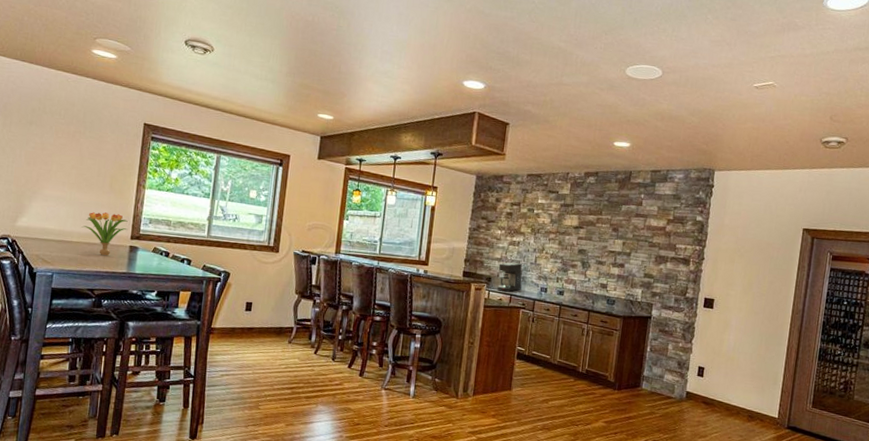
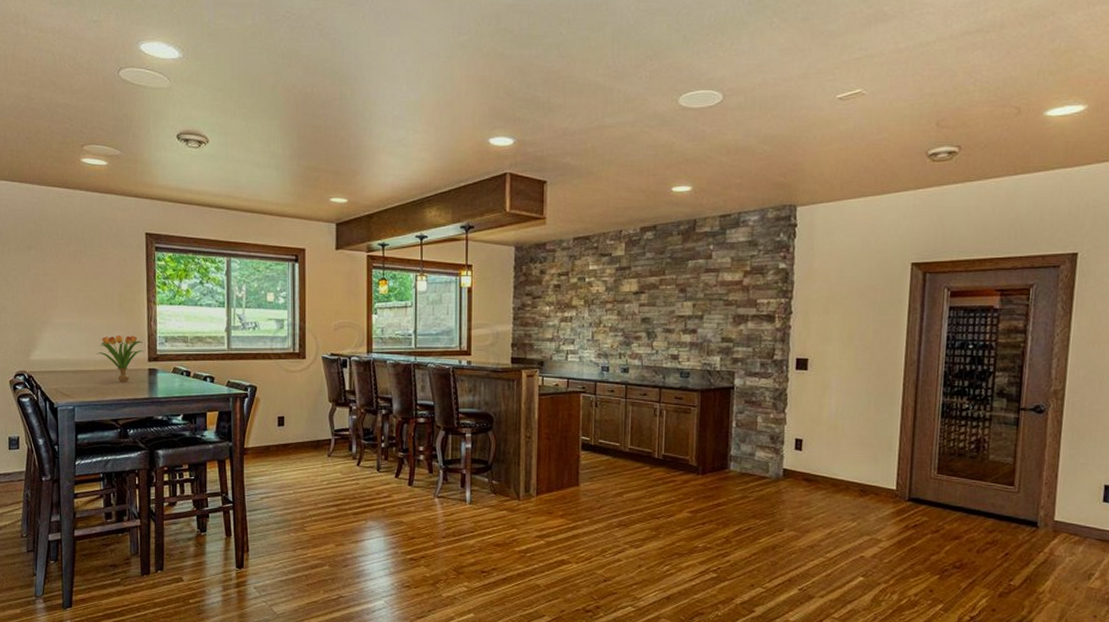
coffee maker: present [497,262,523,292] -> none [551,342,580,376]

